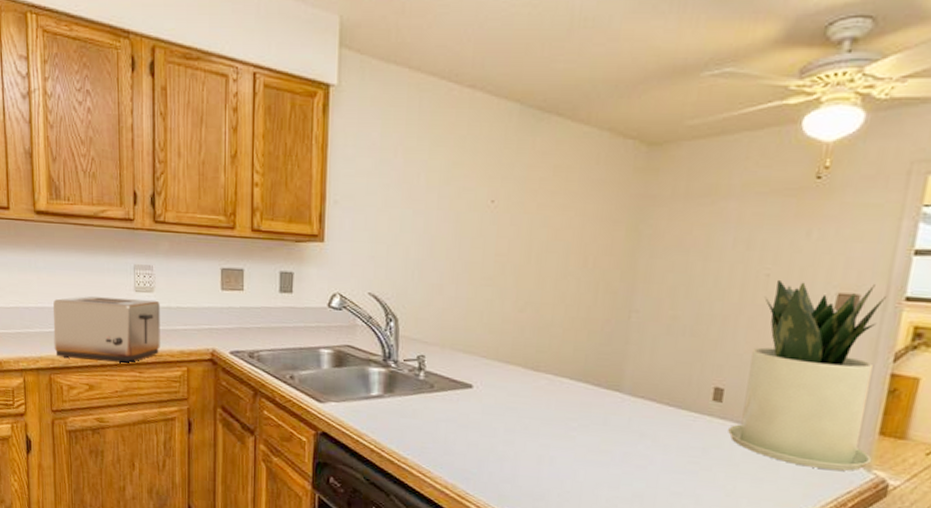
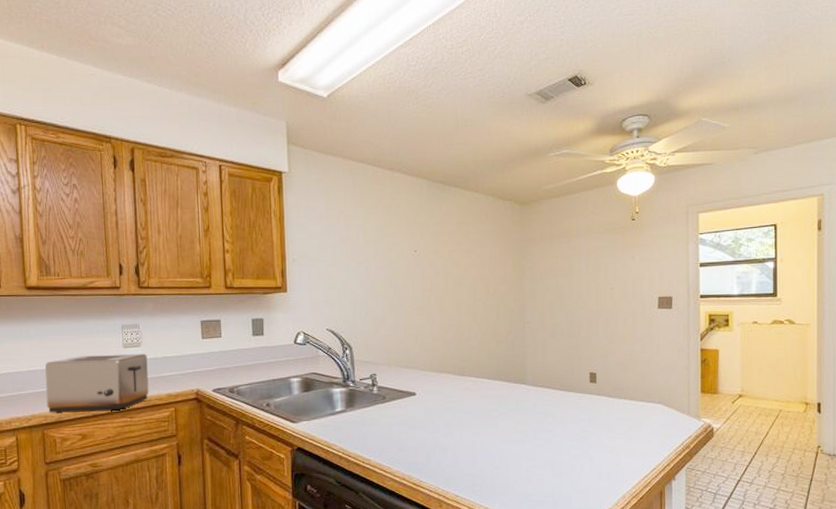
planter: present [728,279,886,471] -> none [604,289,700,423]

